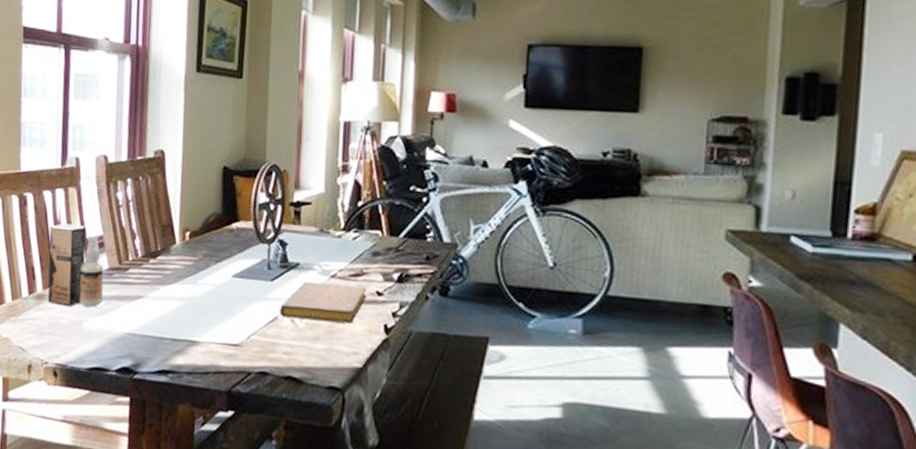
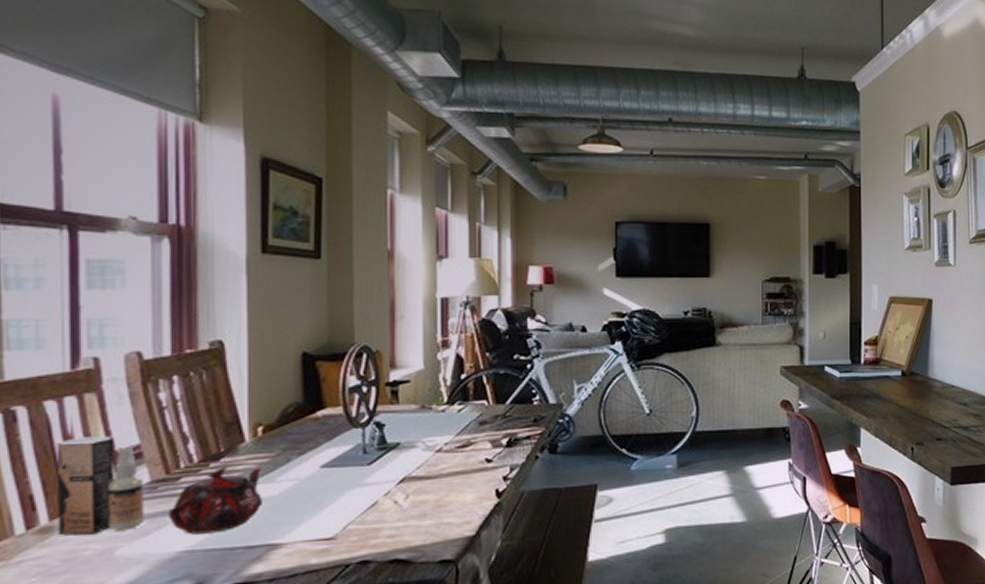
teapot: none [118,264,188,322] -> present [167,466,262,535]
notebook: present [280,281,367,324] -> none [380,457,476,500]

